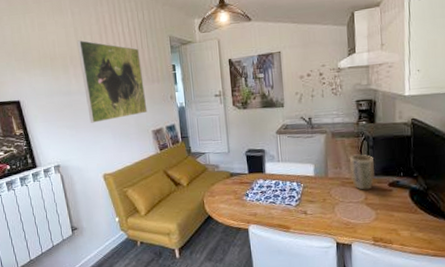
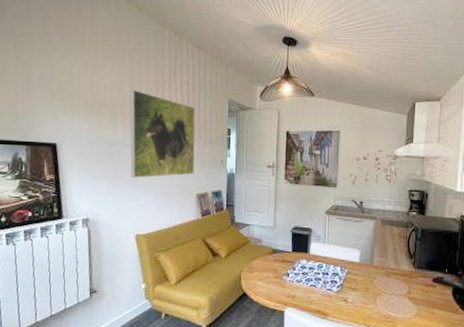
plant pot: present [349,154,375,190] -> none [395,245,420,283]

